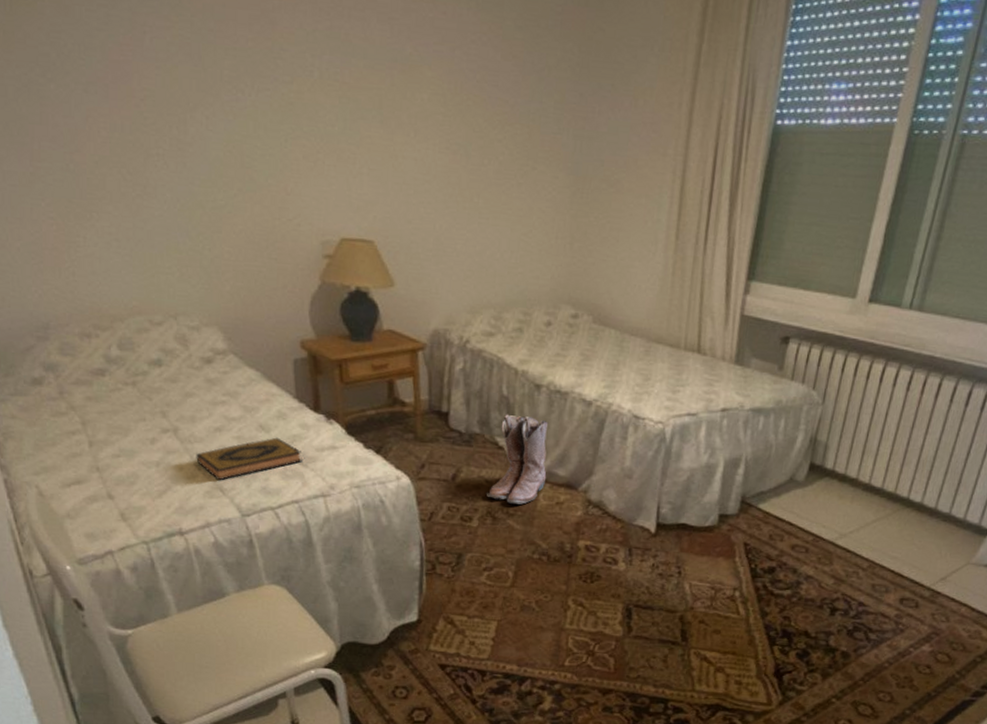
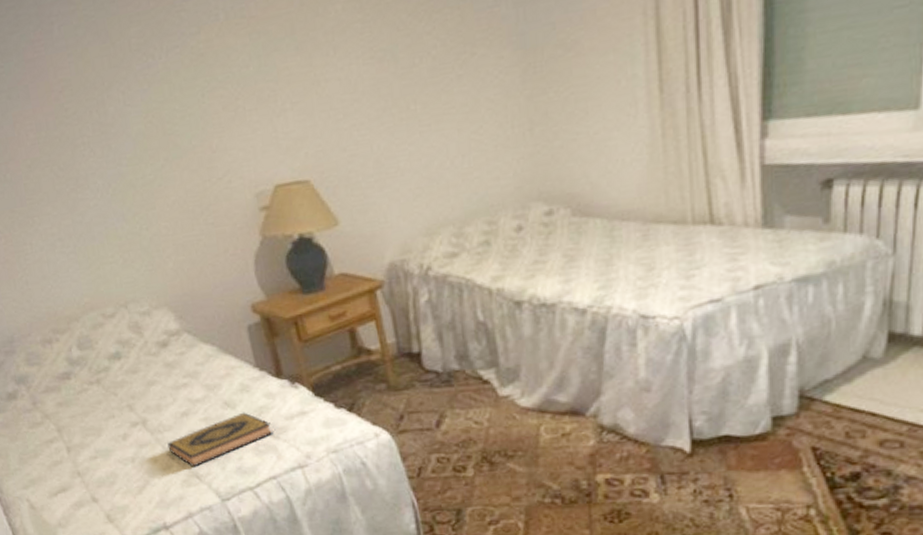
boots: present [486,414,549,505] -> none [477,340,546,444]

